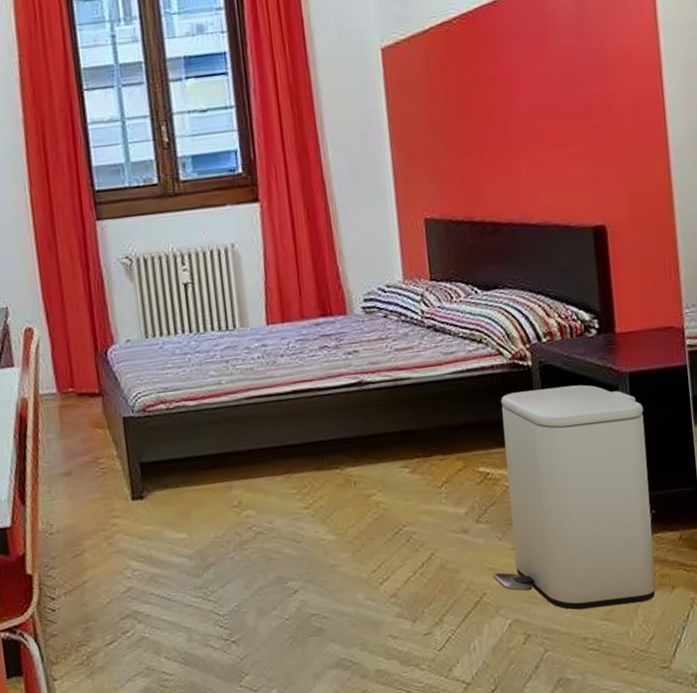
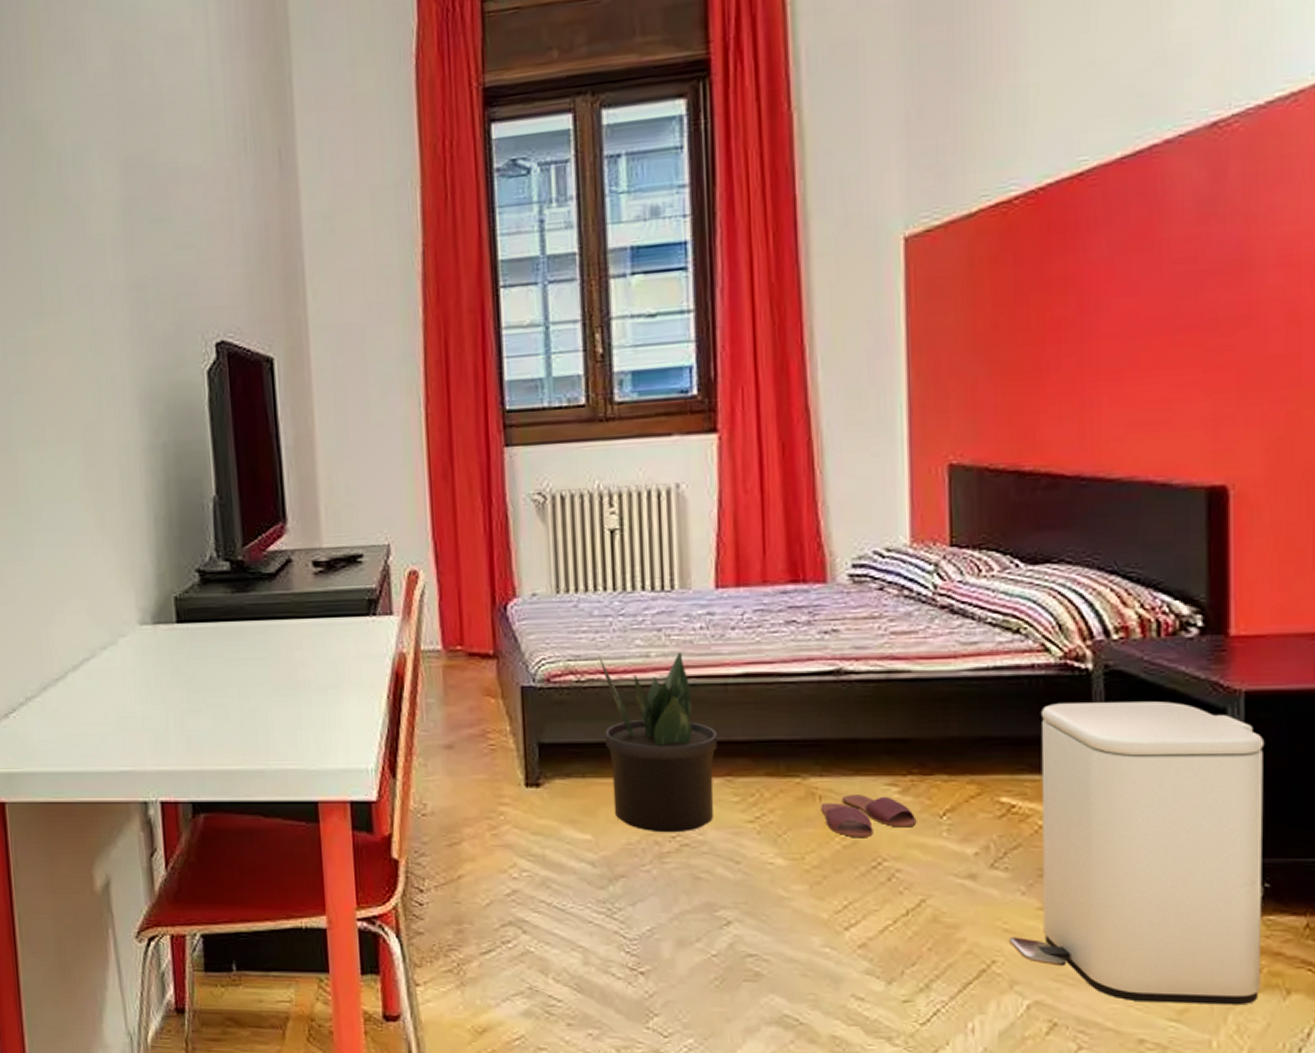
planter: none [182,378,278,525] -> present [599,652,718,833]
slippers: none [355,476,424,512] -> present [820,795,917,838]

